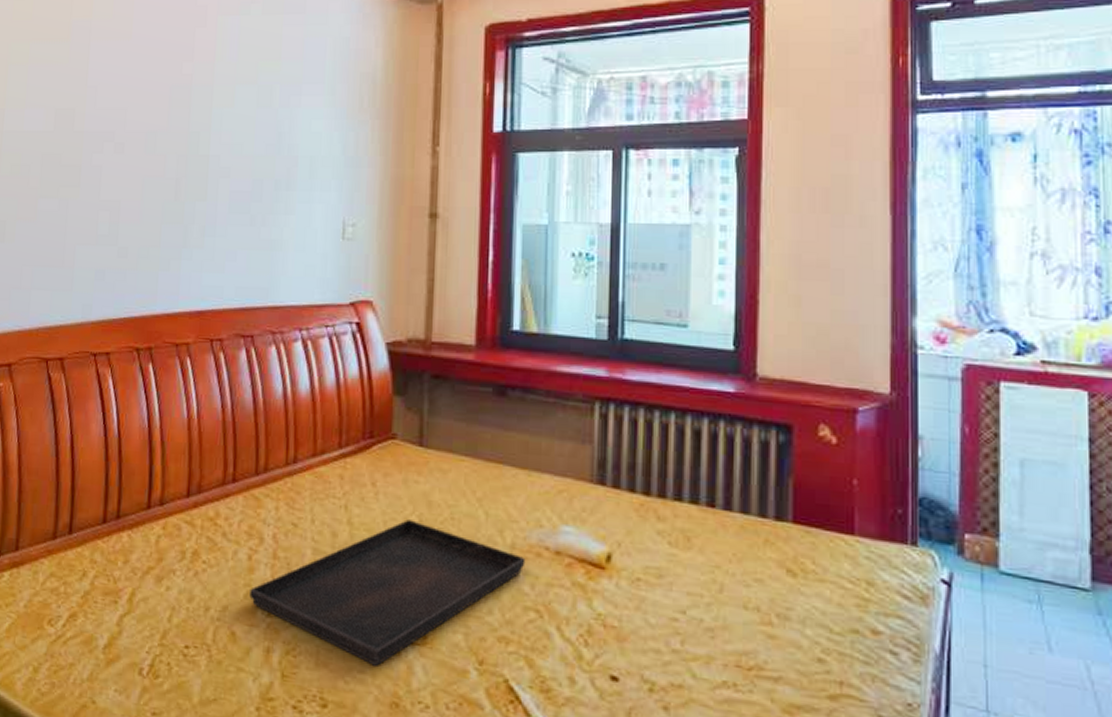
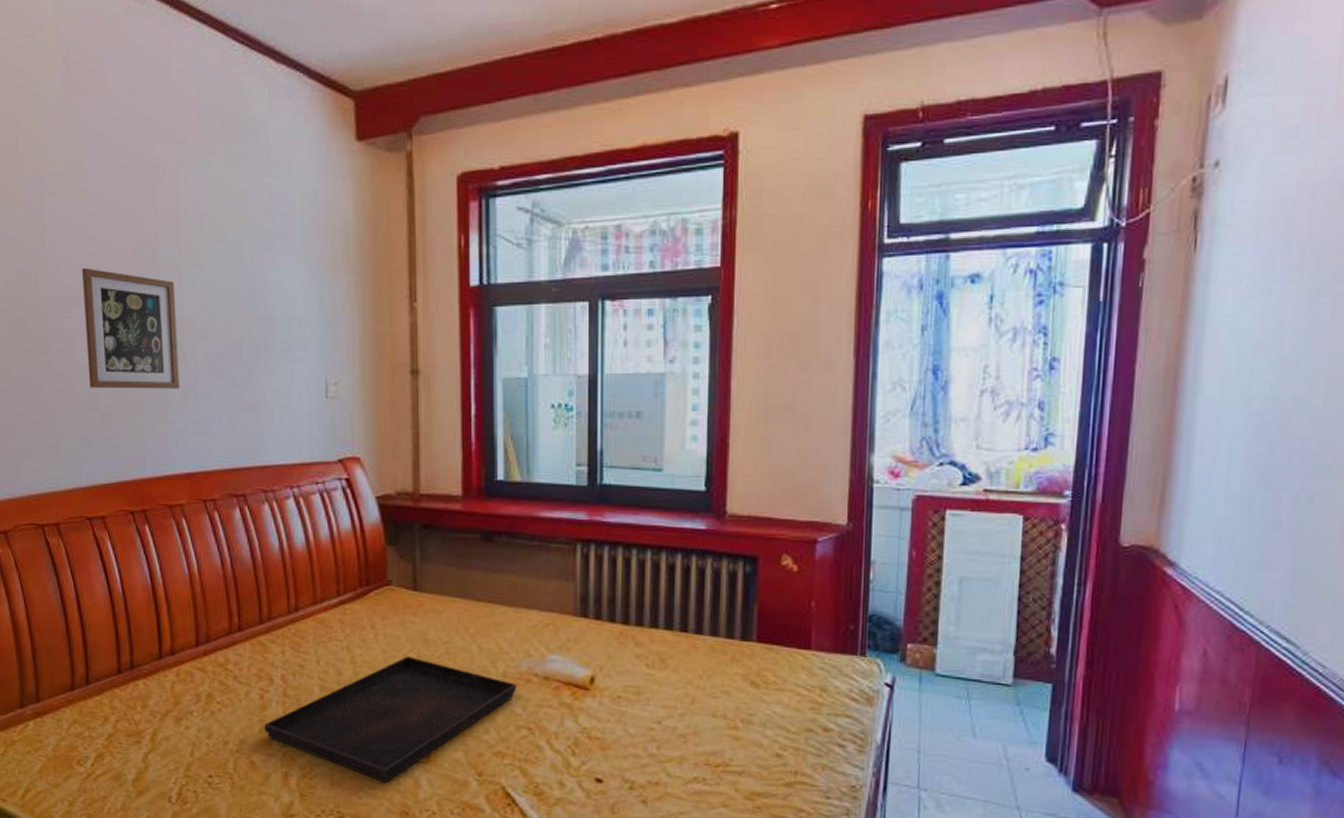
picture frame: none [111,105,205,225] -> present [82,267,180,389]

